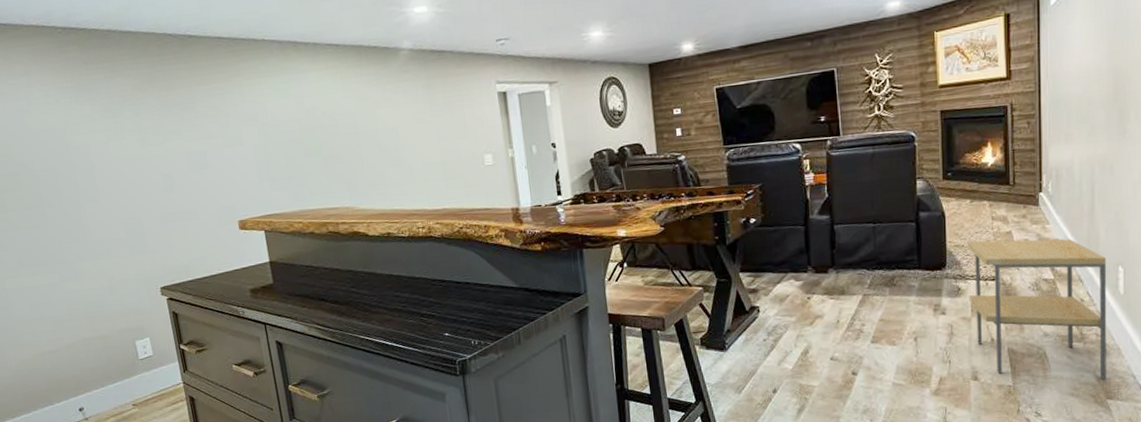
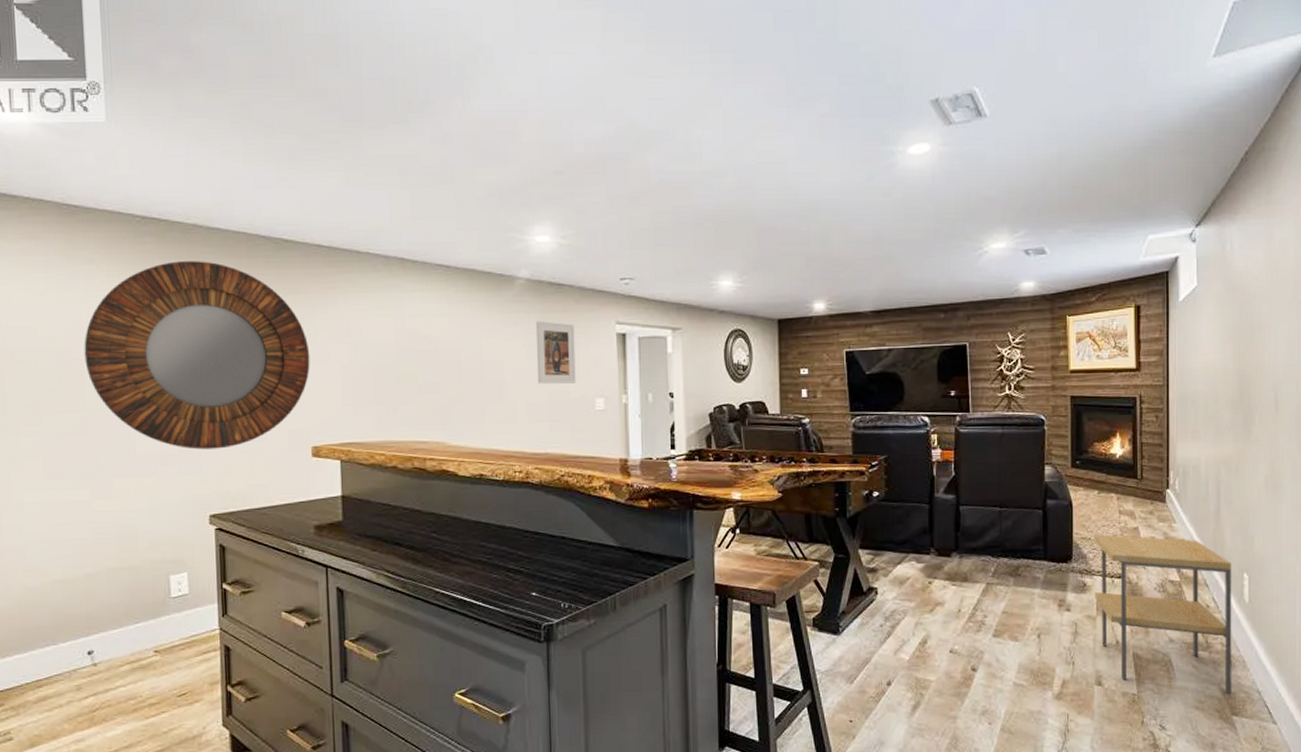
home mirror: none [32,62,227,232] -> present [84,261,310,450]
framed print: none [422,87,465,147] -> present [535,321,576,384]

